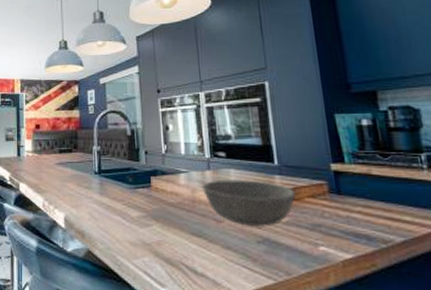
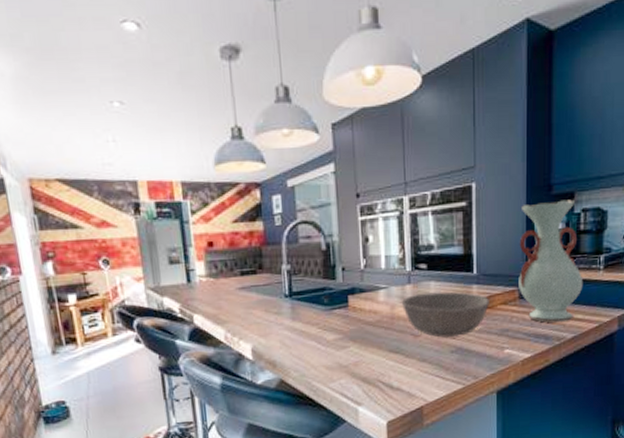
decorative vase: none [319,97,406,224] -> present [519,199,583,323]

